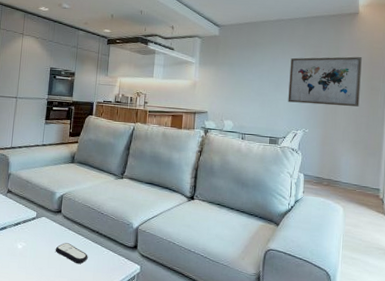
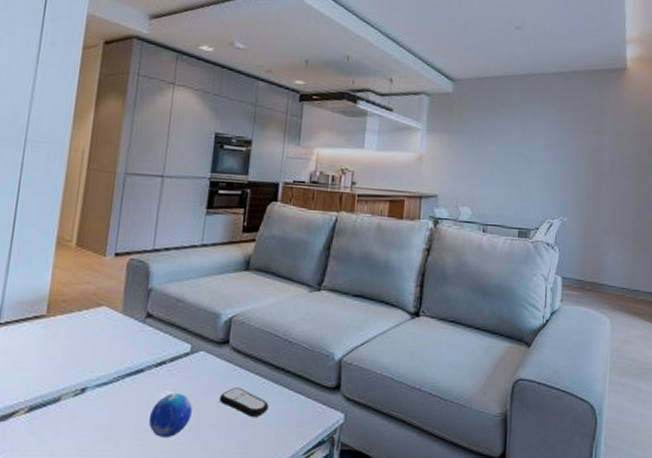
decorative orb: none [10,244,38,273] -> present [148,394,192,437]
wall art: present [288,56,362,107] -> none [541,123,631,188]

